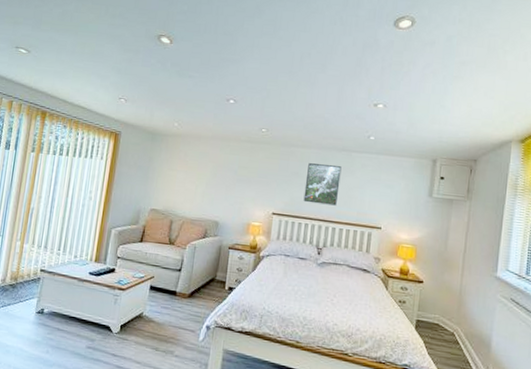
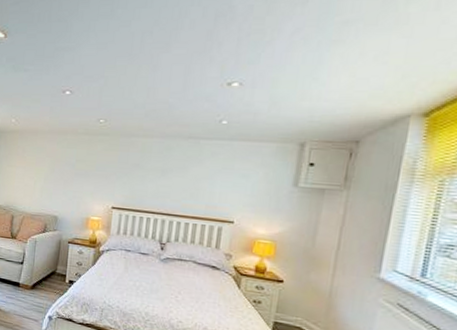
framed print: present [303,163,342,206] -> none [145,154,188,199]

